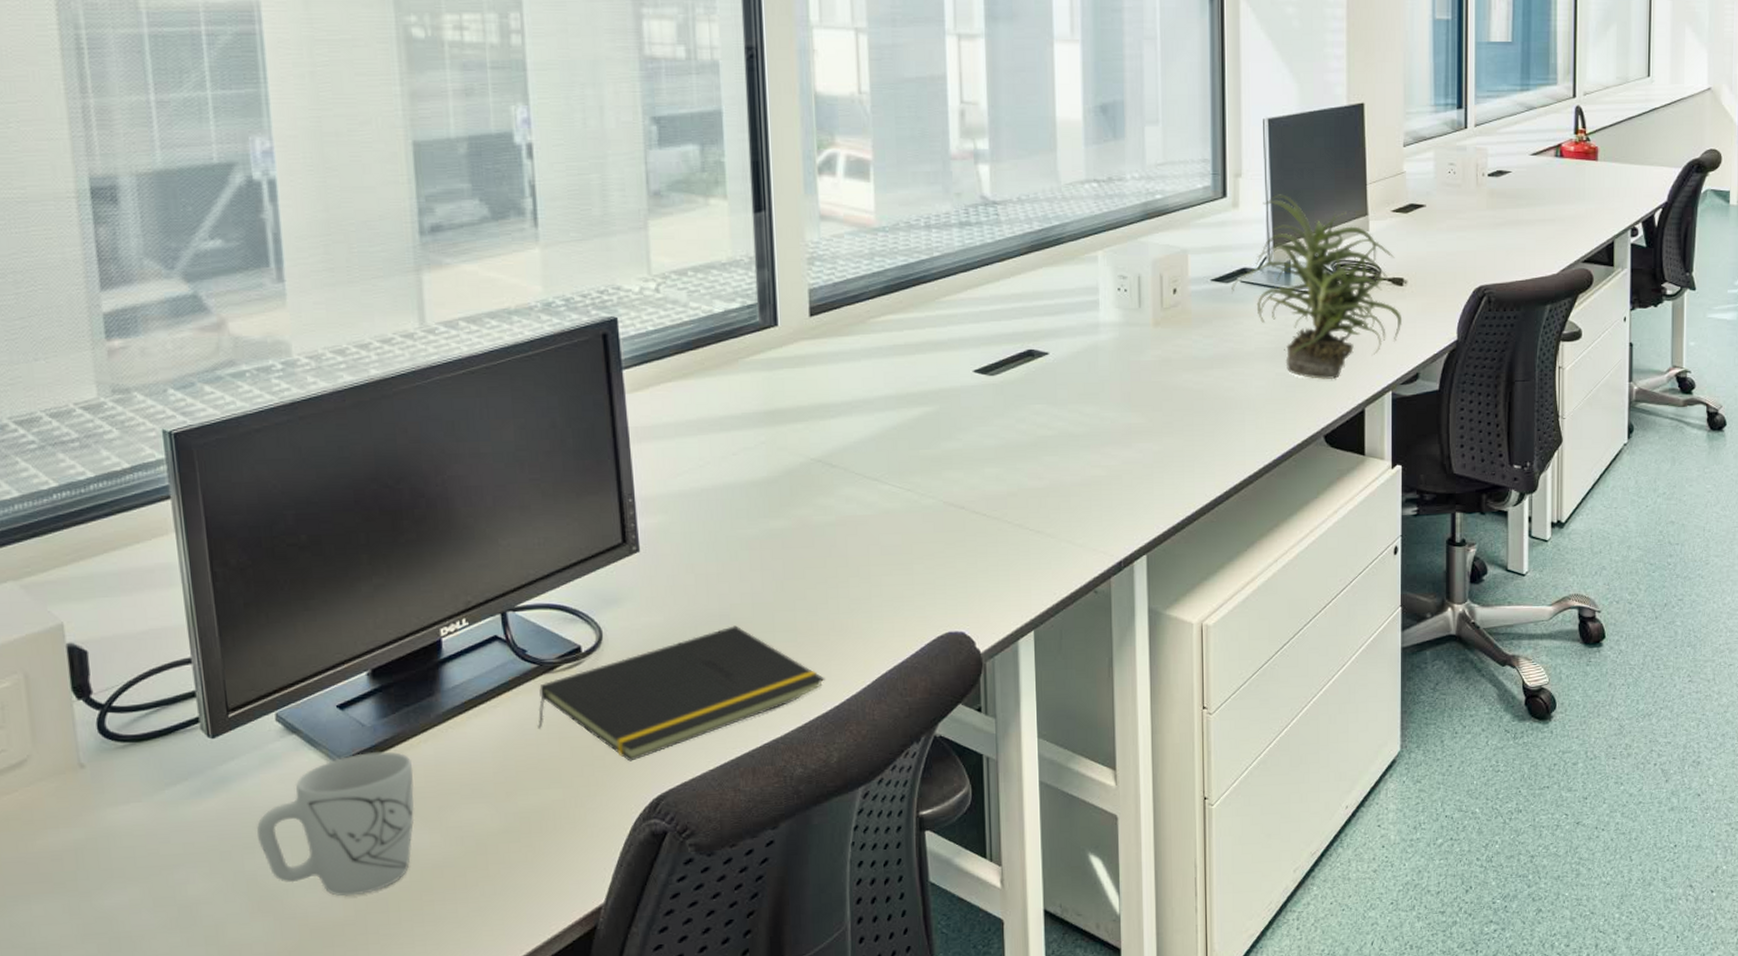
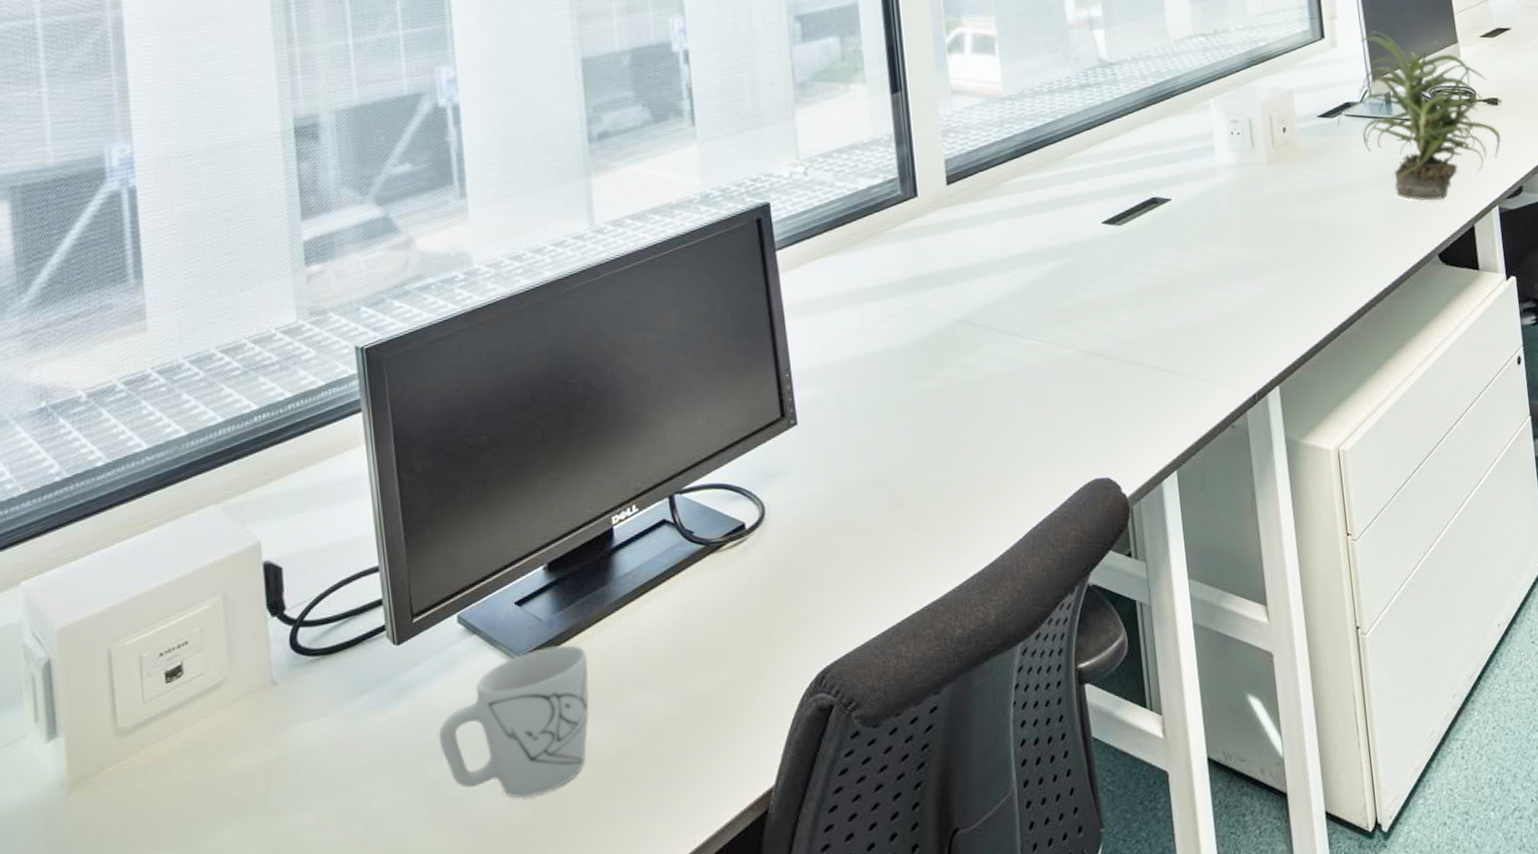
notepad: present [538,625,825,762] -> none [706,490,979,636]

